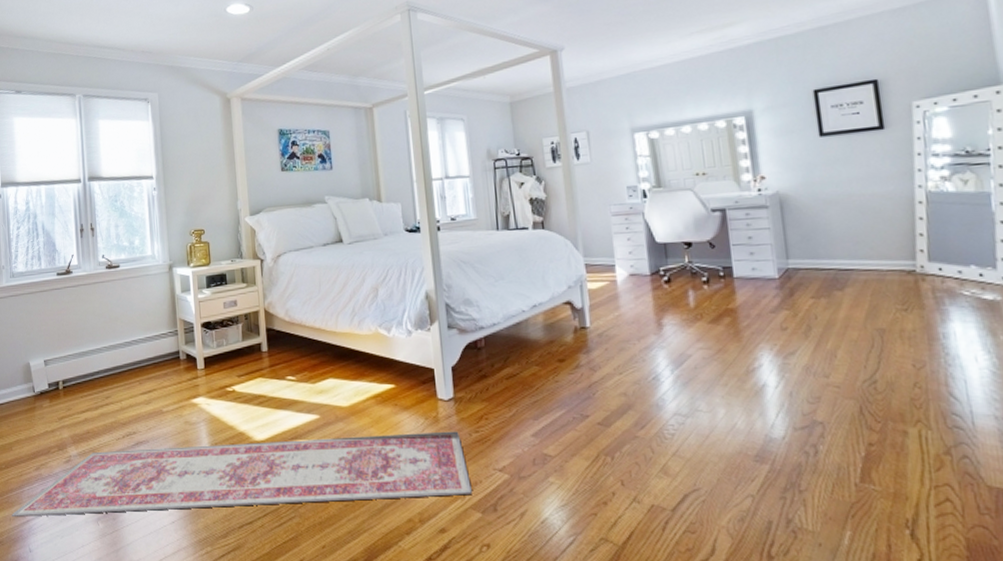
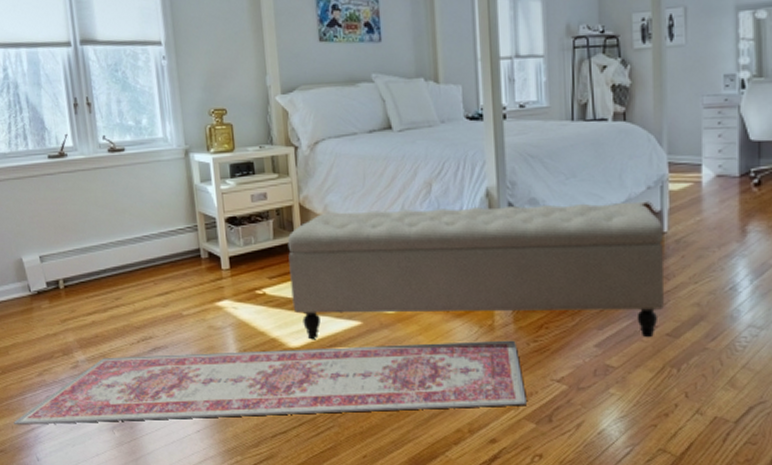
bench: none [254,300,593,432] -> present [287,201,664,339]

